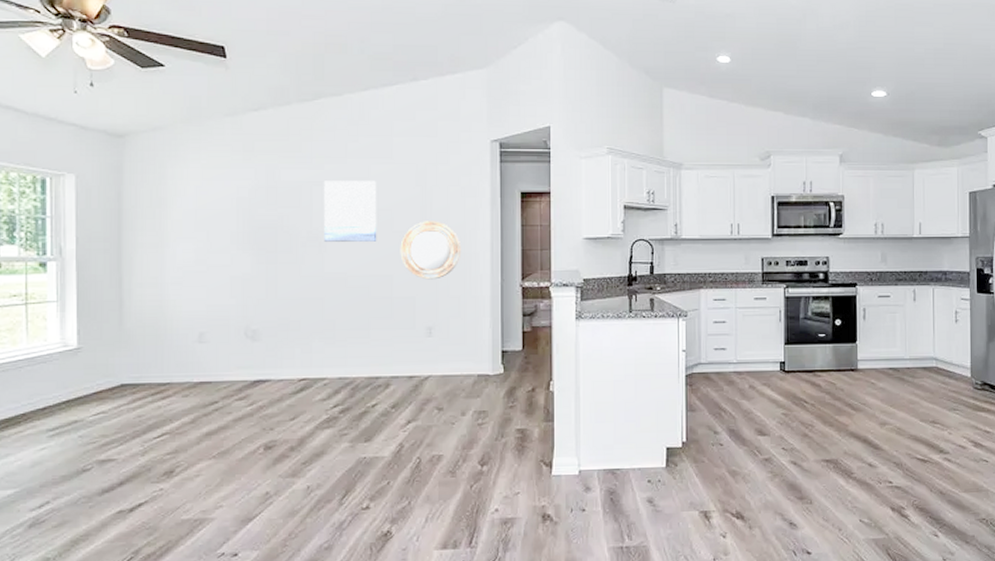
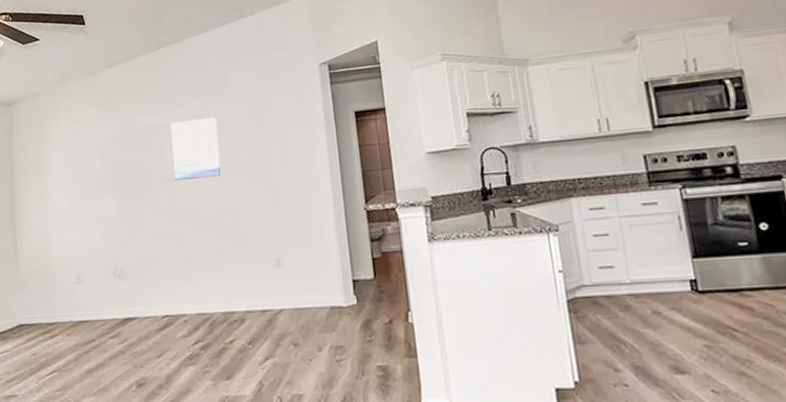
home mirror: present [400,221,462,280] -> none [243,150,302,210]

